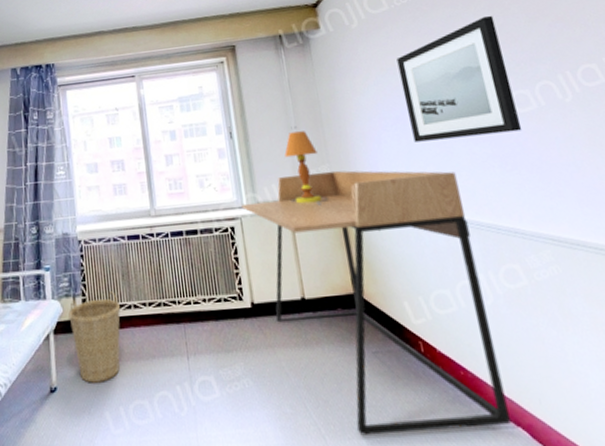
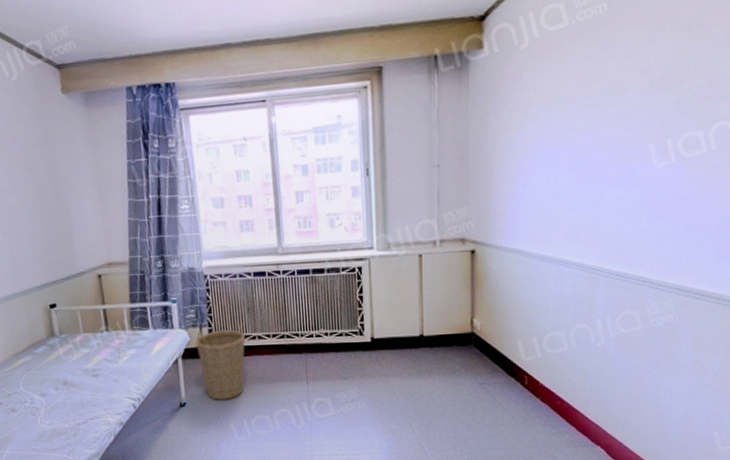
desk: present [241,170,511,436] -> none [371,213,599,448]
table lamp: present [284,131,328,205] -> none [422,170,461,249]
wall art: present [396,16,522,142] -> none [562,39,689,186]

